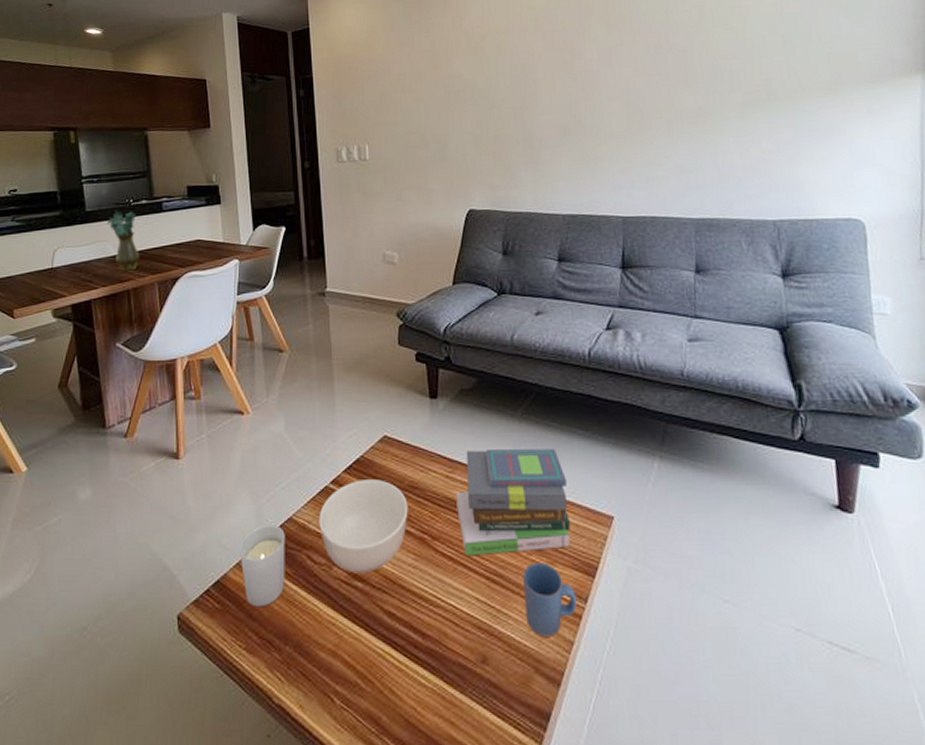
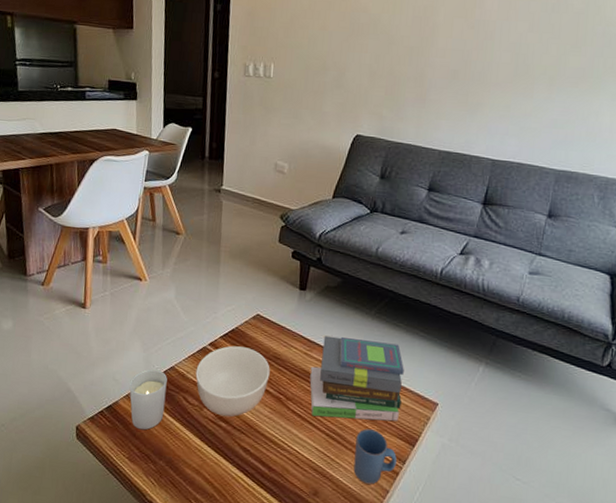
vase: present [107,210,141,272] -> none [36,93,64,149]

